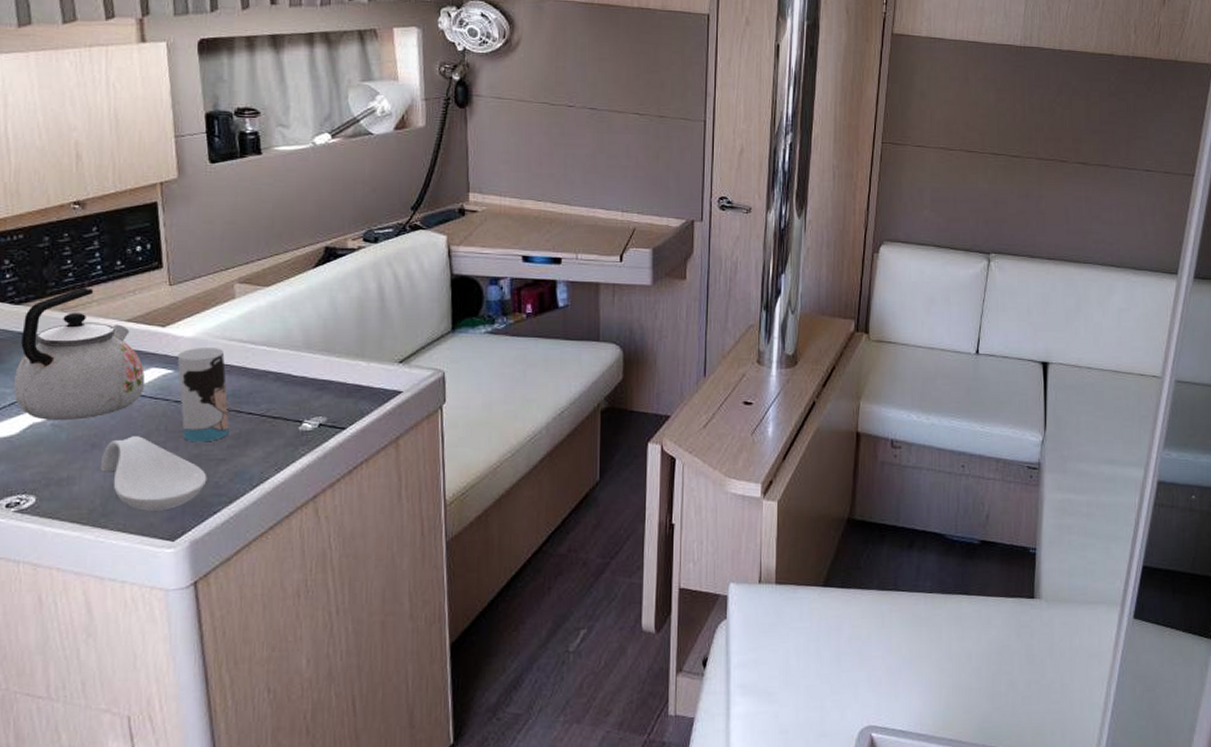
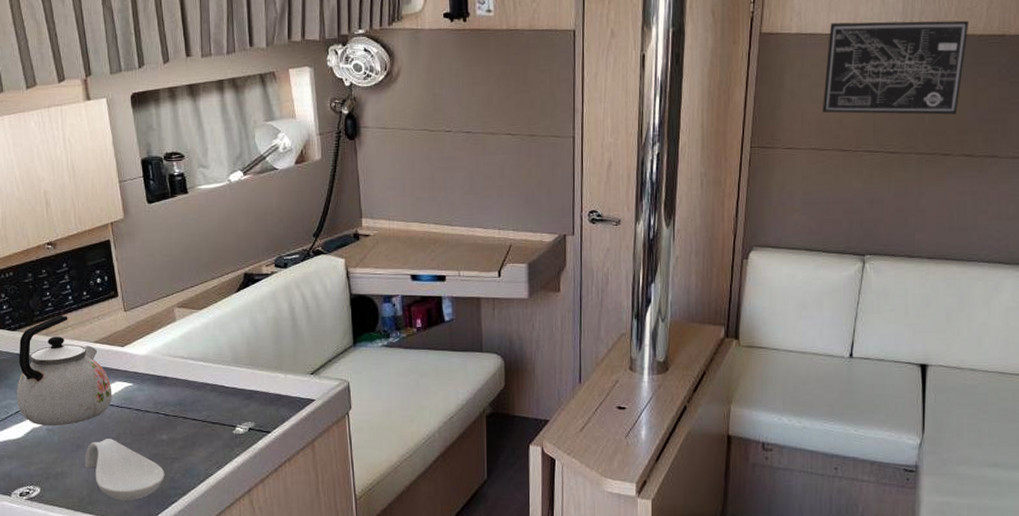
cup: present [177,348,229,443] -> none [135,364,179,444]
wall art: none [951,30,1082,124] -> present [823,20,970,115]

